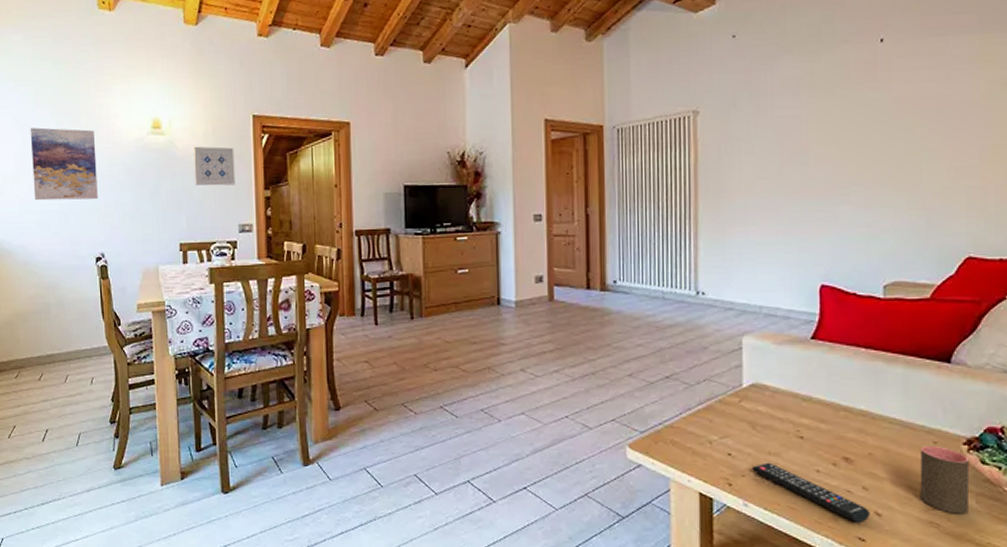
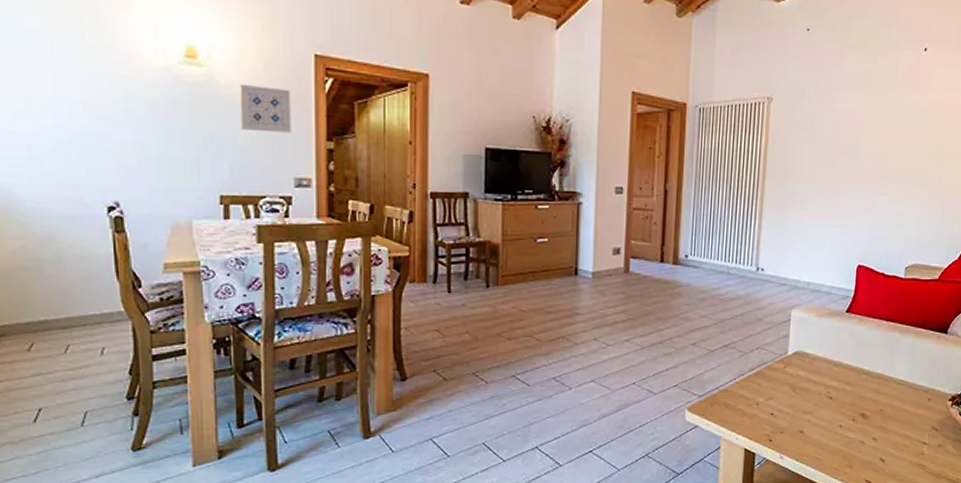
wall art: present [30,127,98,201] -> none [11,39,110,136]
remote control: present [751,462,871,524] -> none [789,420,877,469]
cup: present [919,445,970,514] -> none [914,401,952,457]

